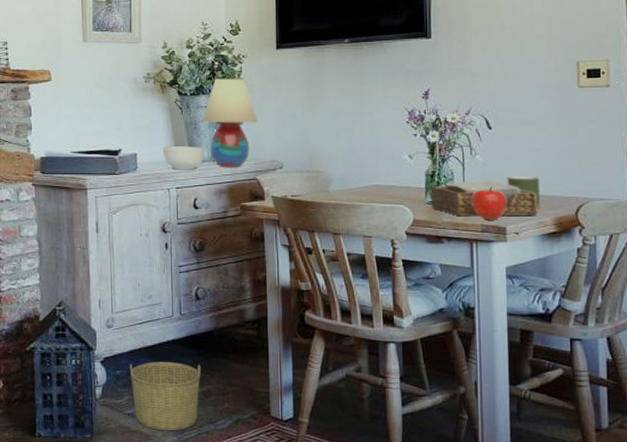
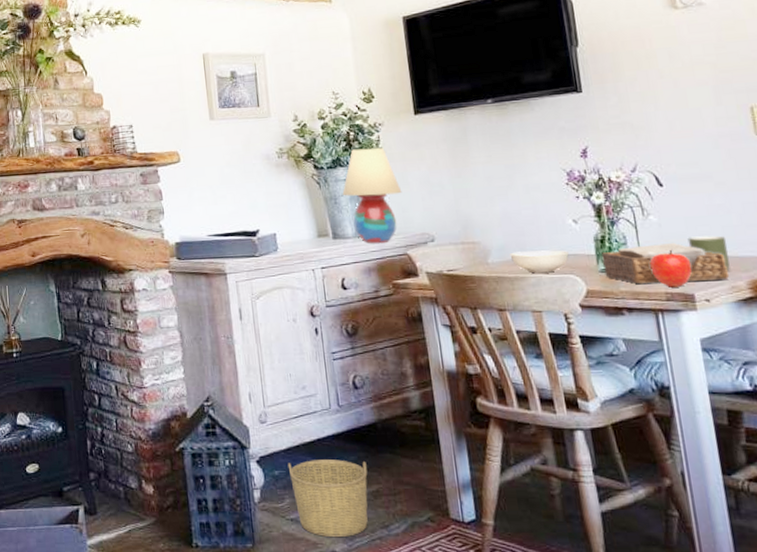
bowl: present [162,146,205,171] -> none [302,222,349,250]
bowl: none [349,182,402,202] -> present [510,250,569,274]

